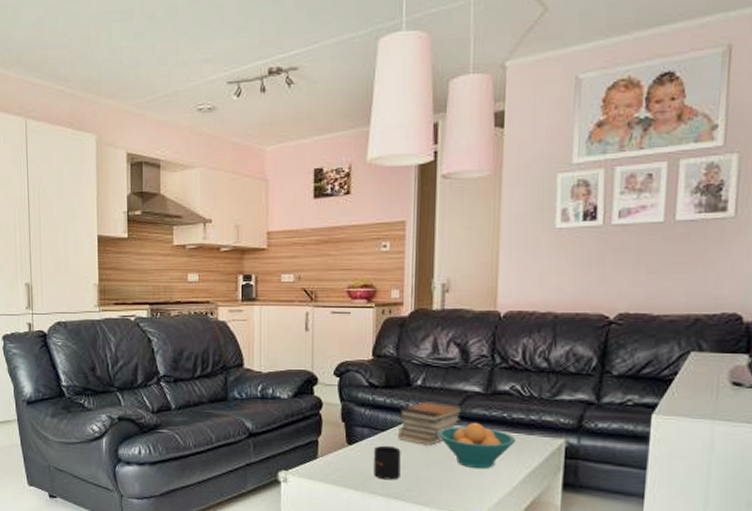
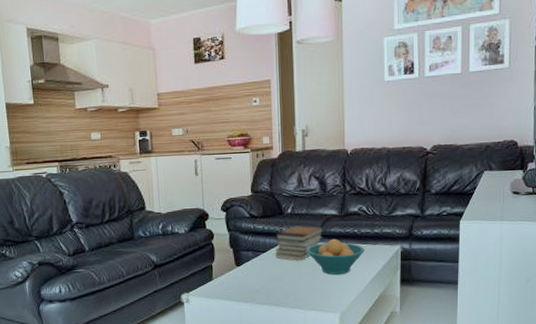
mug: present [373,445,401,480] -> none [257,263,279,292]

